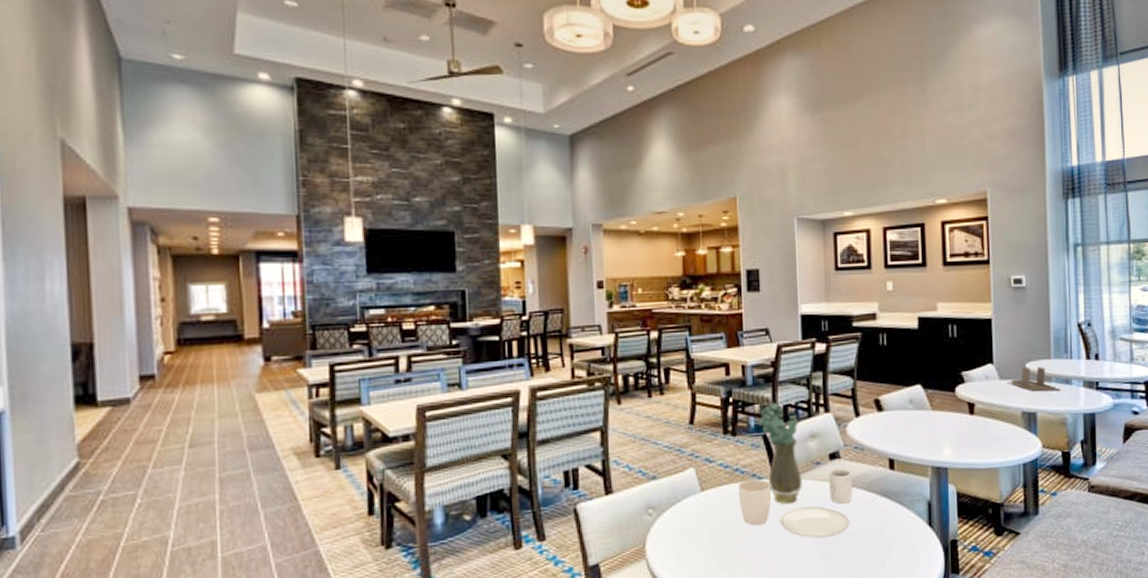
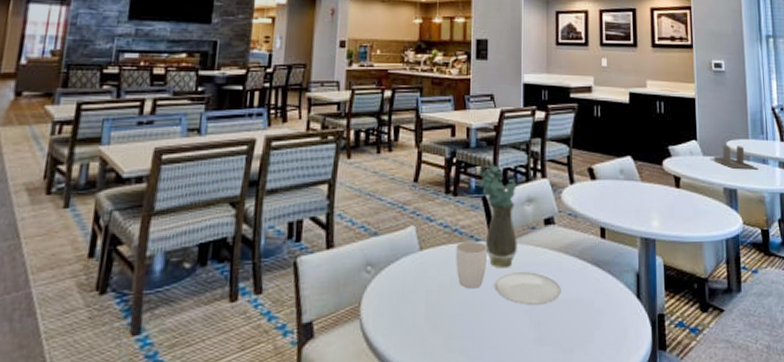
mug: present [829,468,853,504] -> none [543,235,566,271]

